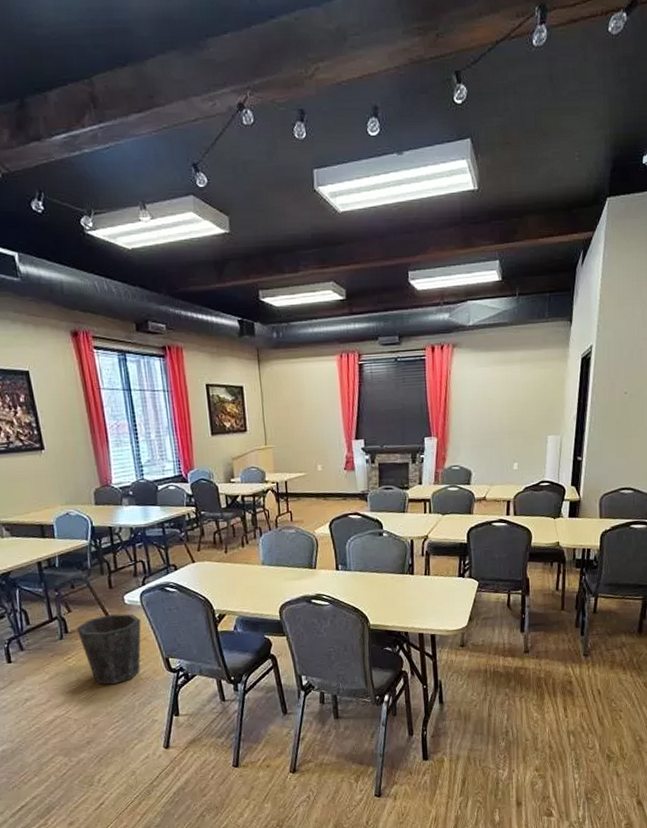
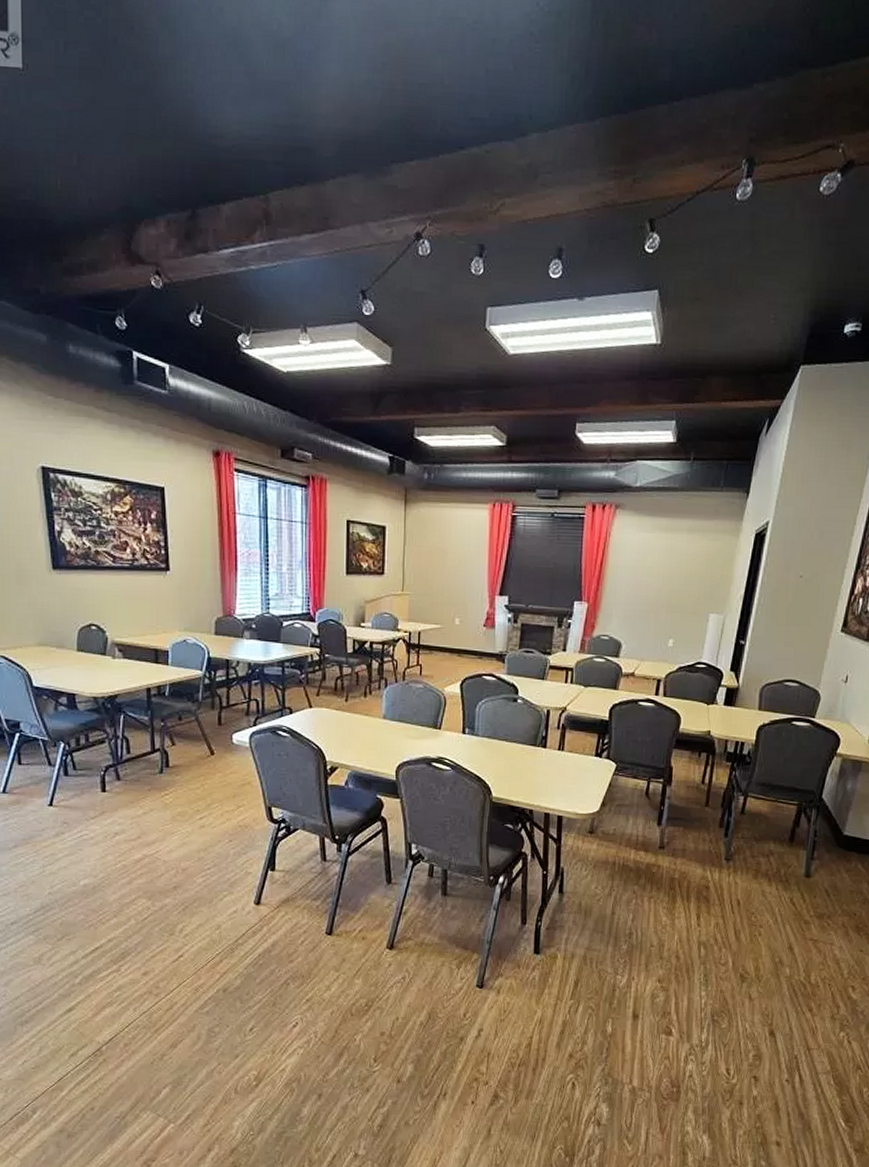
waste bin: present [76,613,141,685] -> none [178,752,247,828]

